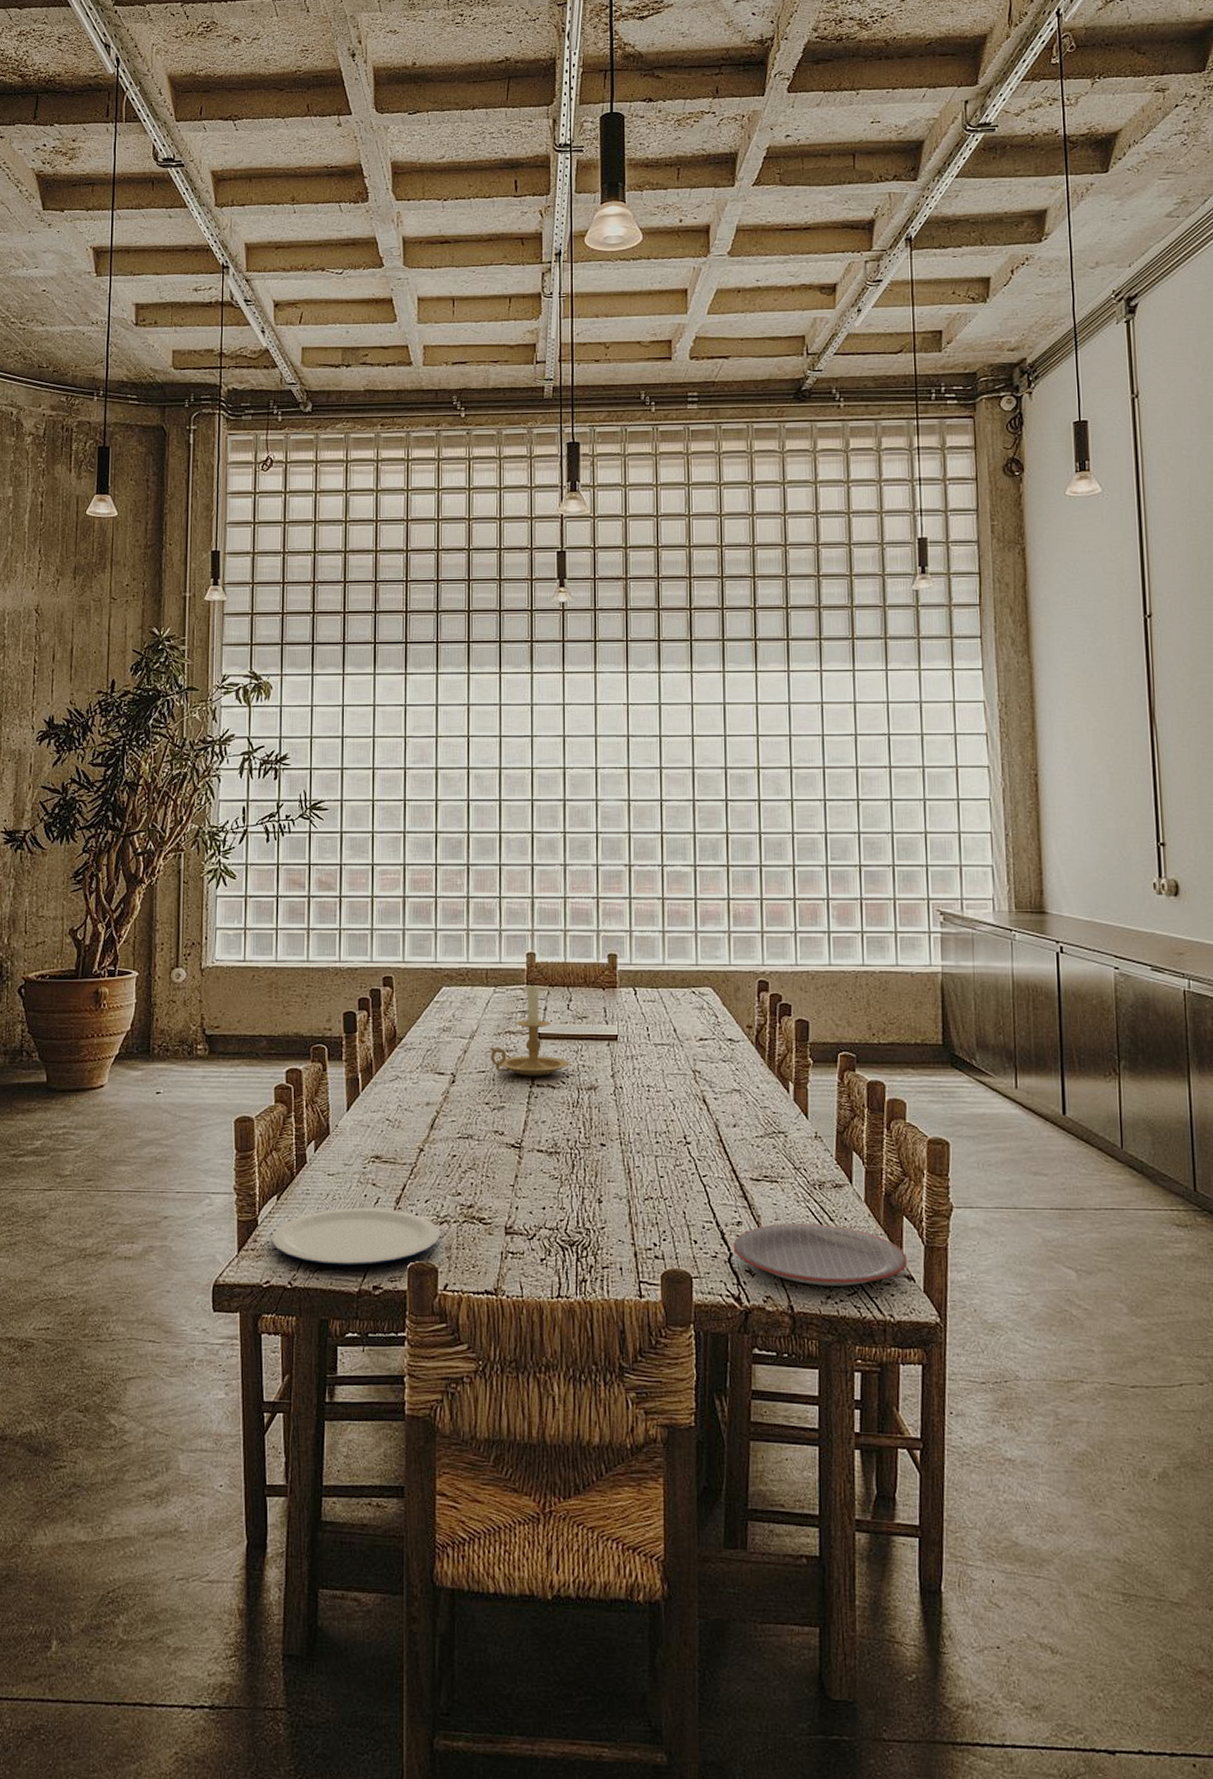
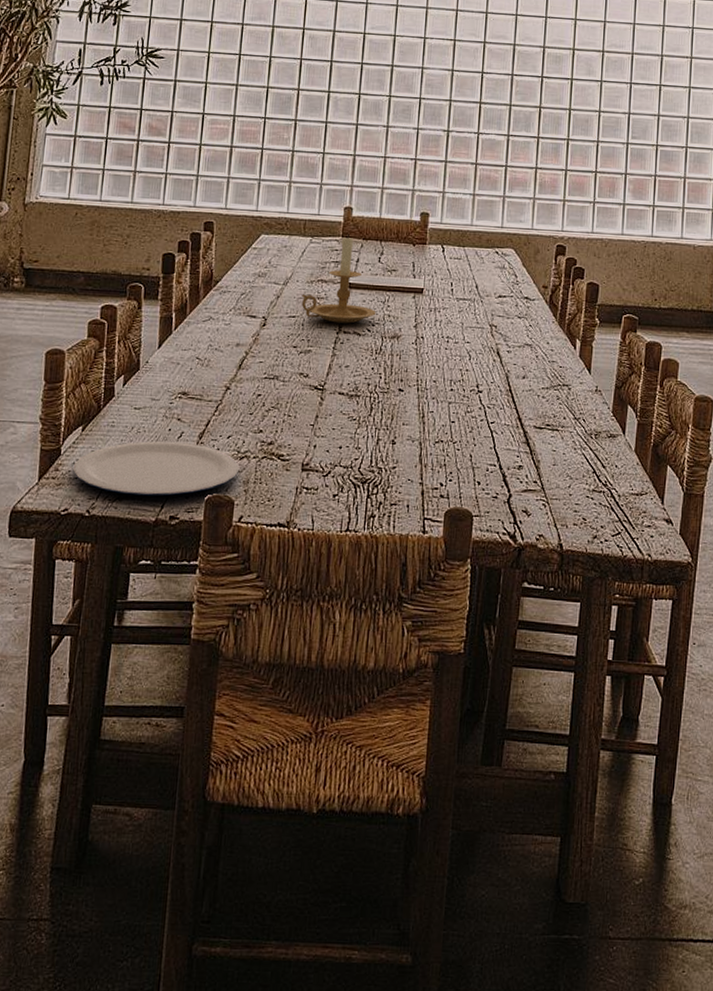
plate: present [733,1223,907,1286] -> none [513,468,667,528]

